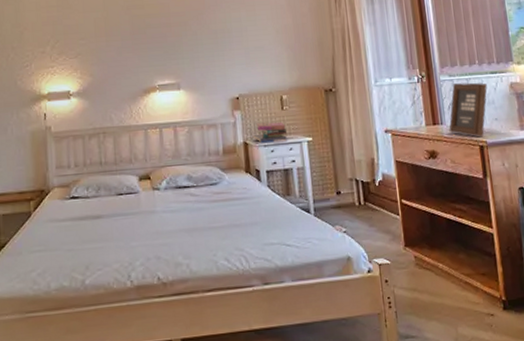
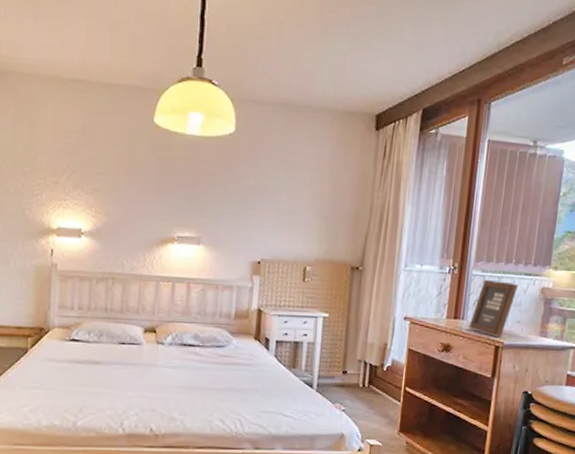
books: present [252,121,287,144] -> none [268,291,304,314]

